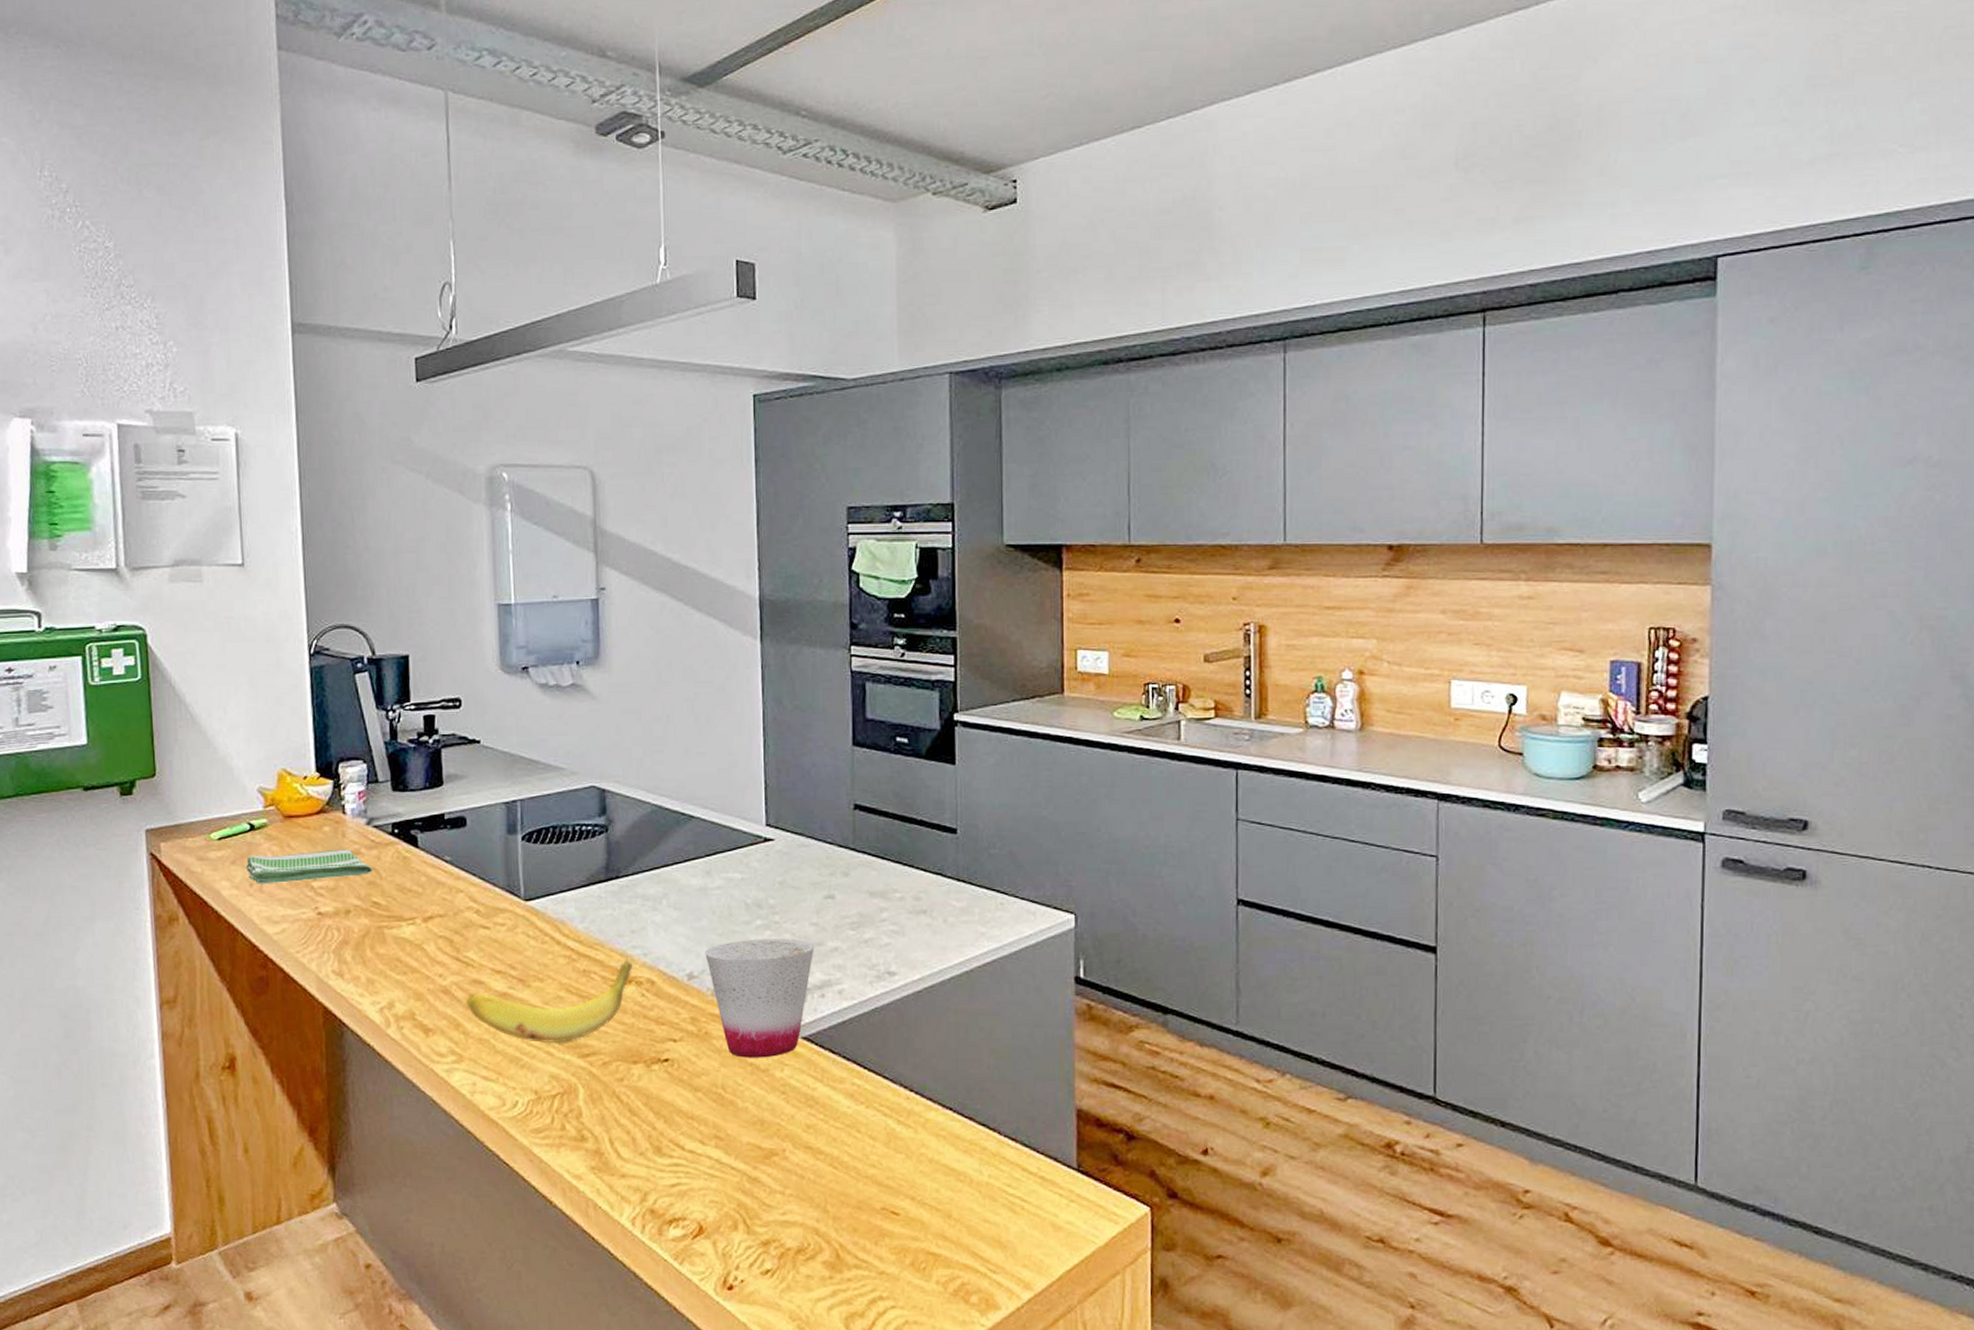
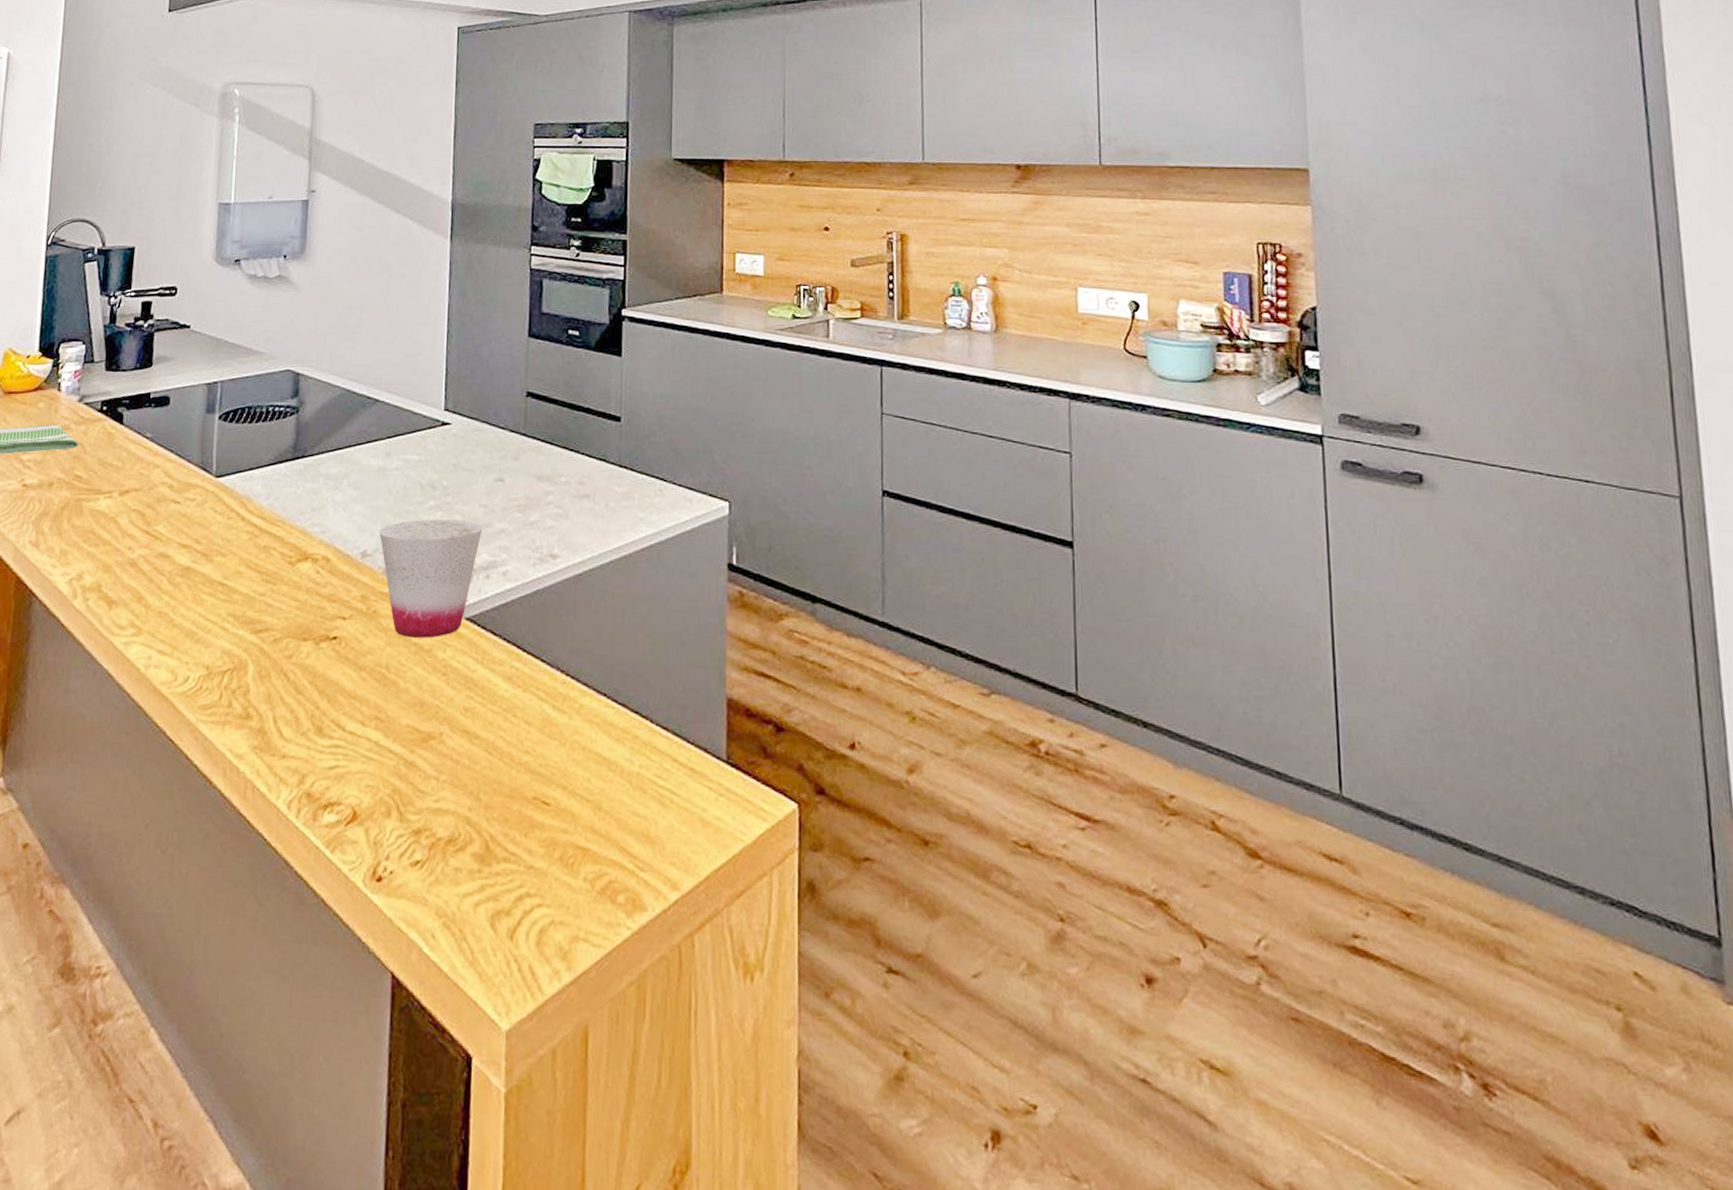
banana: present [466,959,632,1044] -> none [151,536,310,619]

